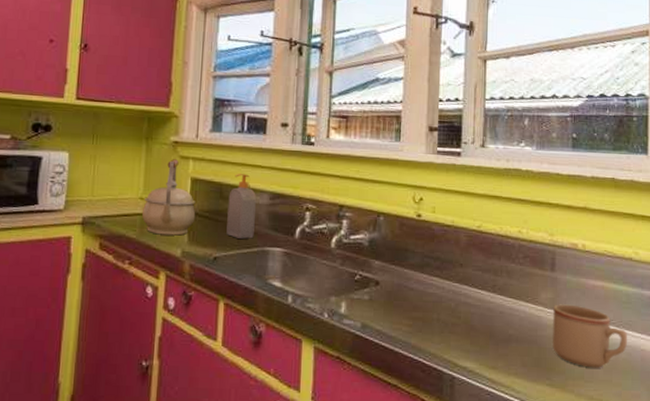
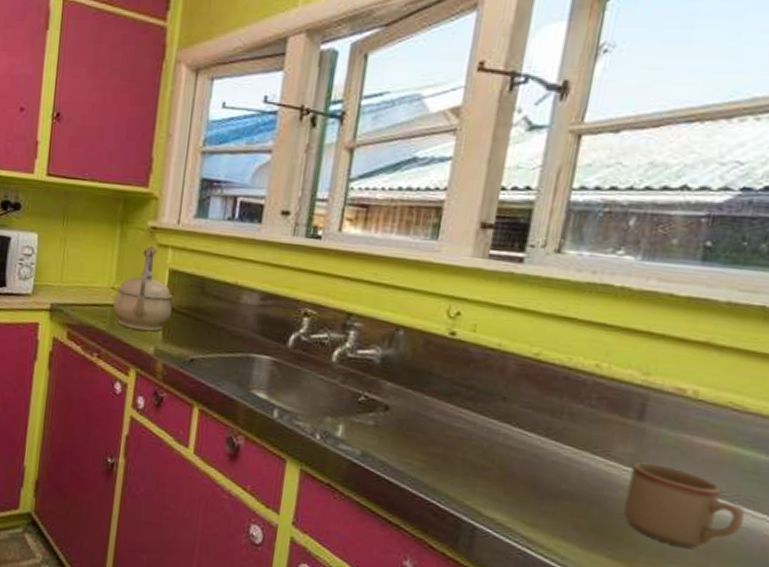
soap bottle: present [226,174,257,240] -> none [206,268,245,343]

